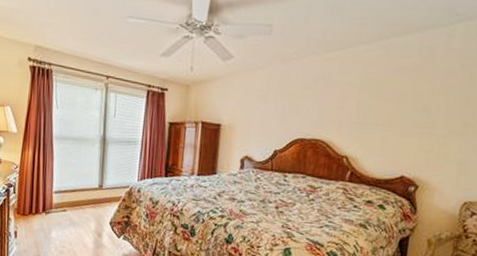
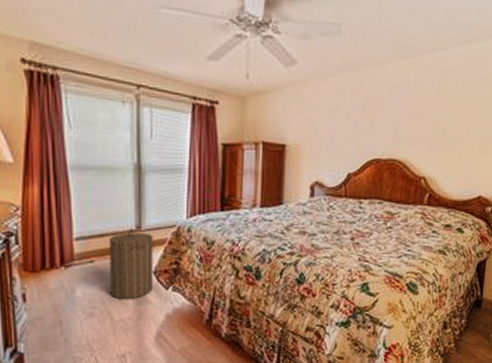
laundry hamper: none [76,186,111,243] -> present [108,228,153,299]

